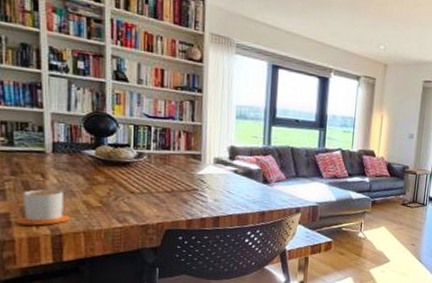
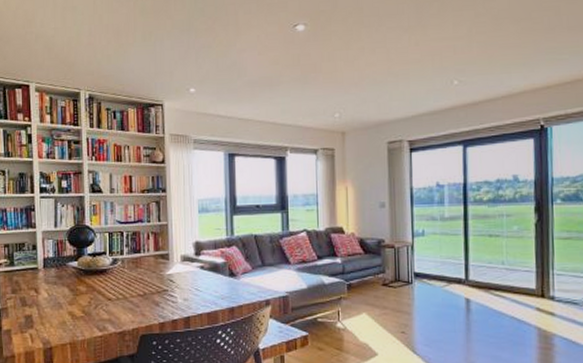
mug: present [15,189,71,226] -> none [15,304,59,340]

